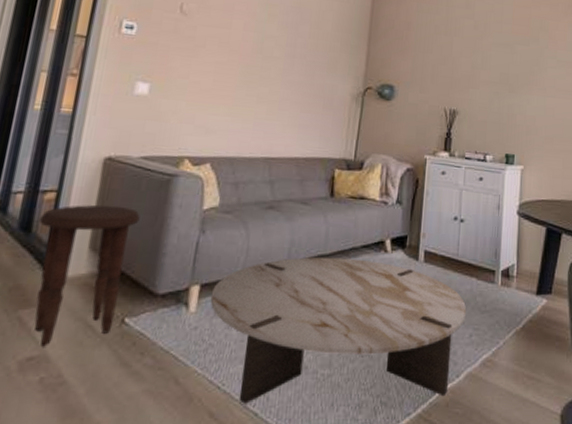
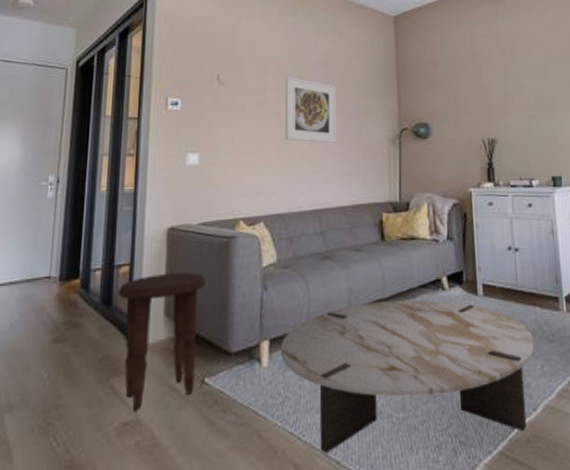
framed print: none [244,17,306,92] -> present [285,76,337,143]

